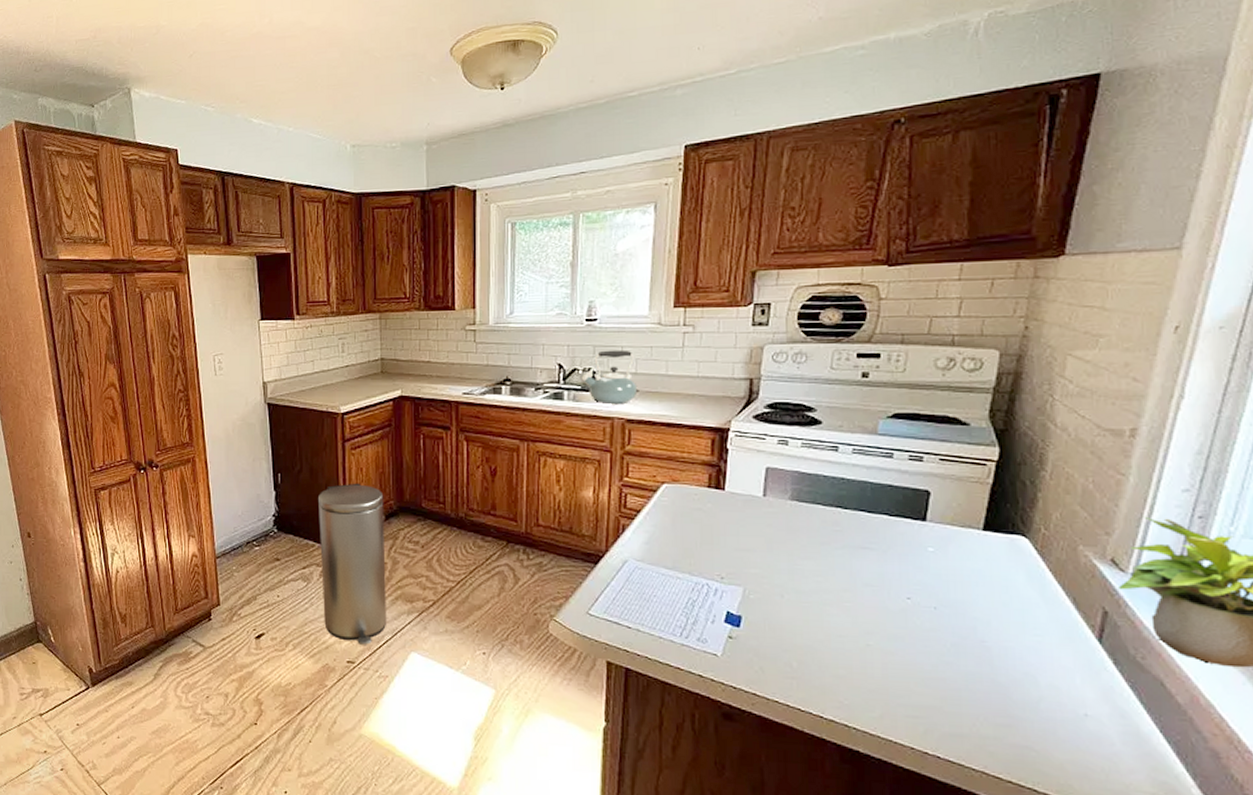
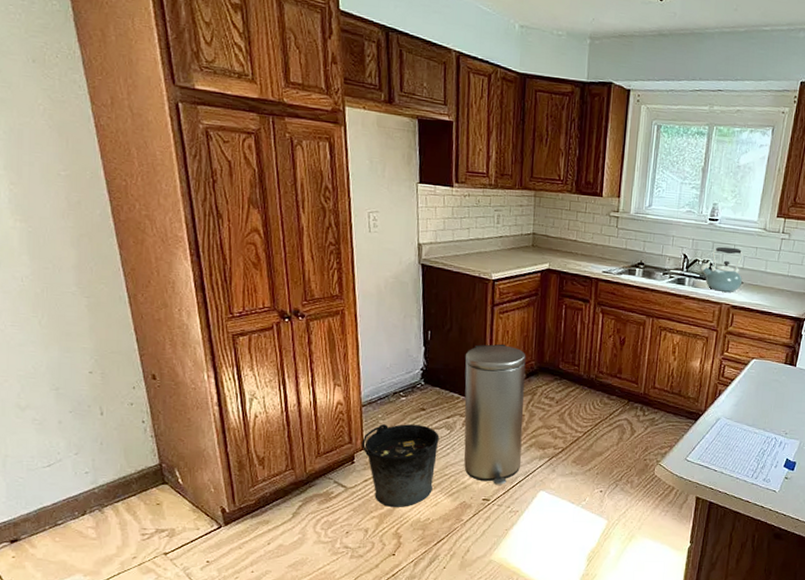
bucket: none [218,576,296,670] -> present [362,424,439,507]

